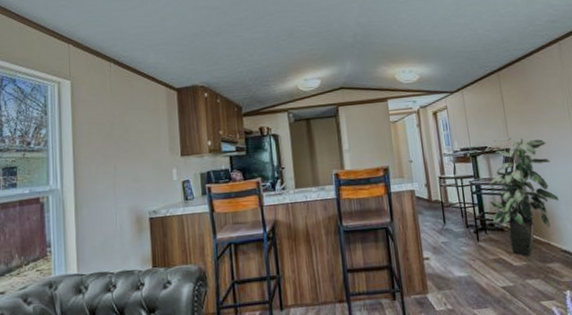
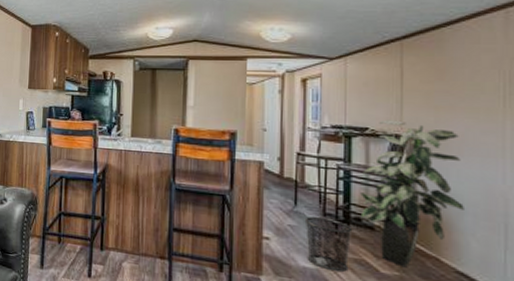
waste bin: none [453,229,492,275] -> present [304,217,353,272]

